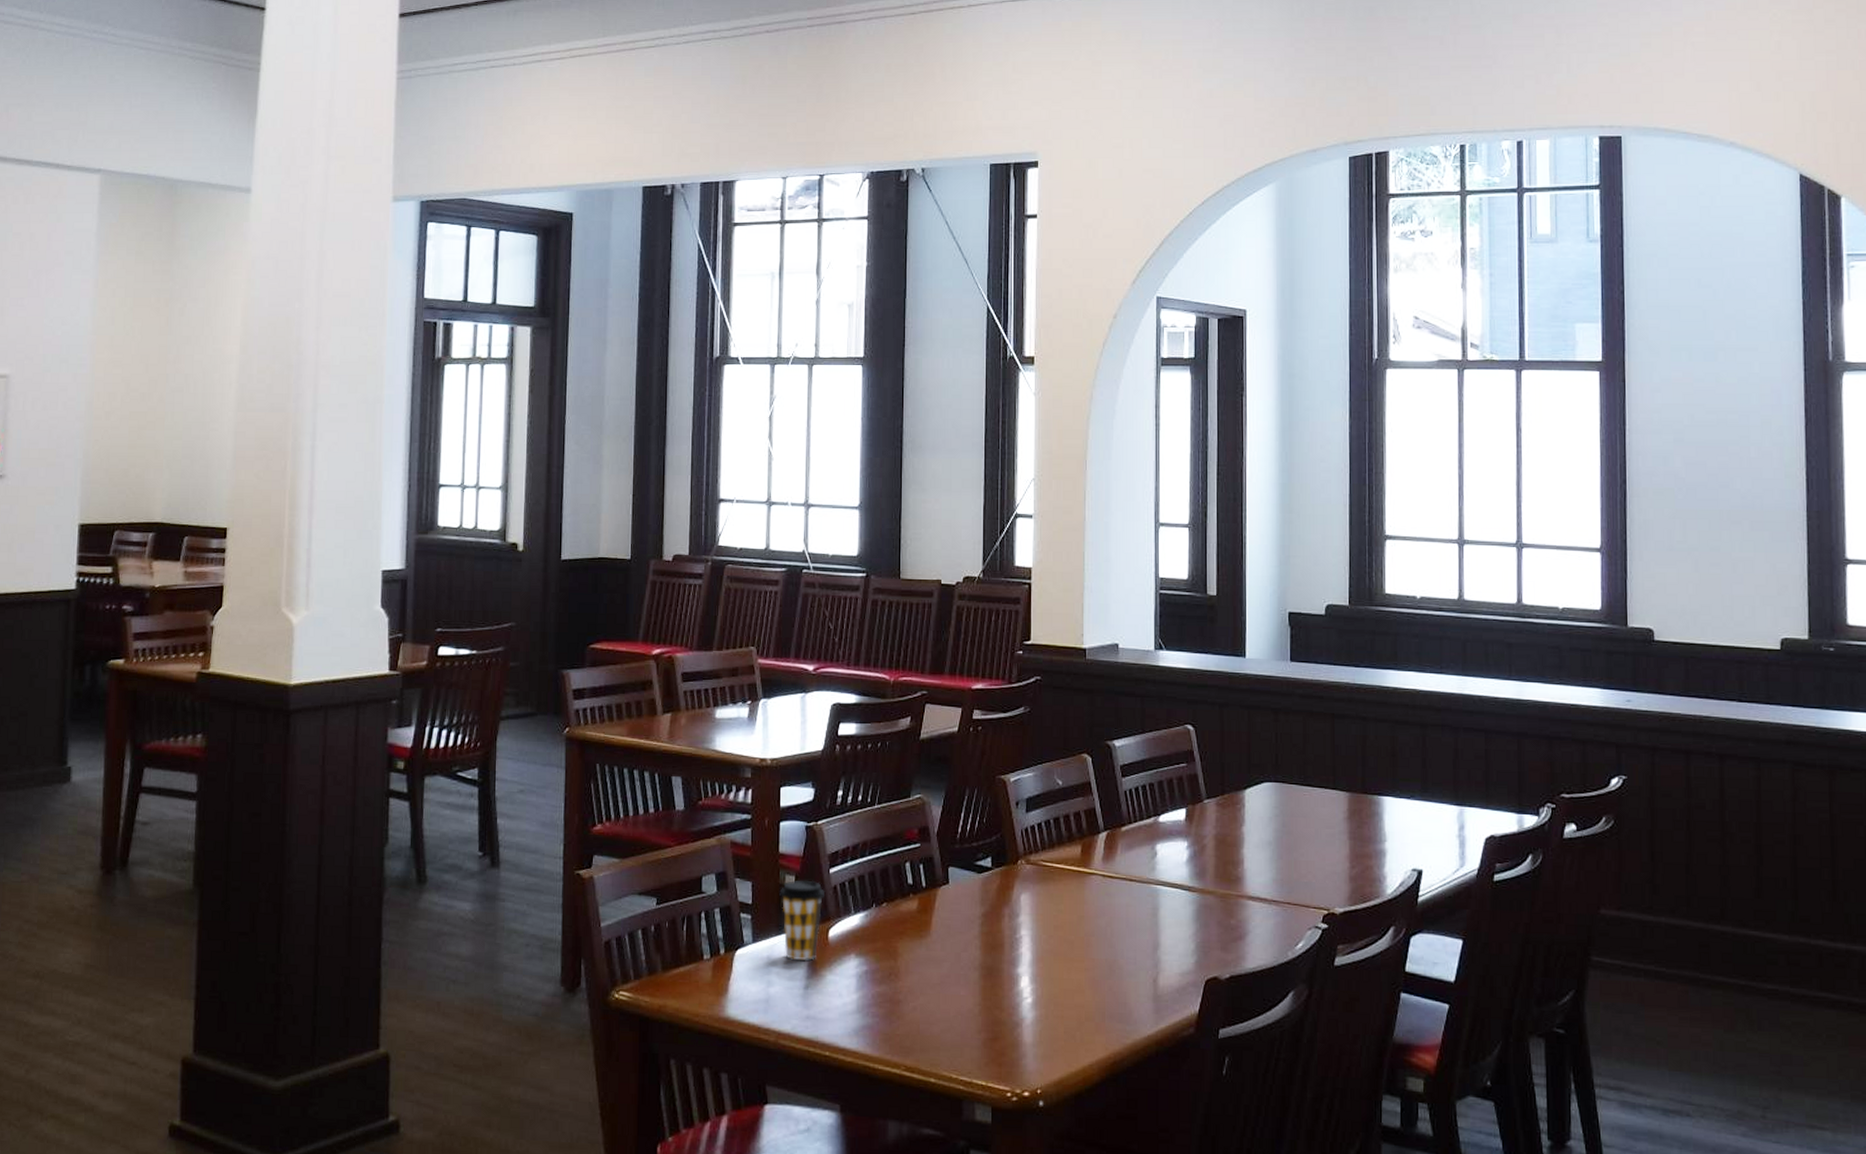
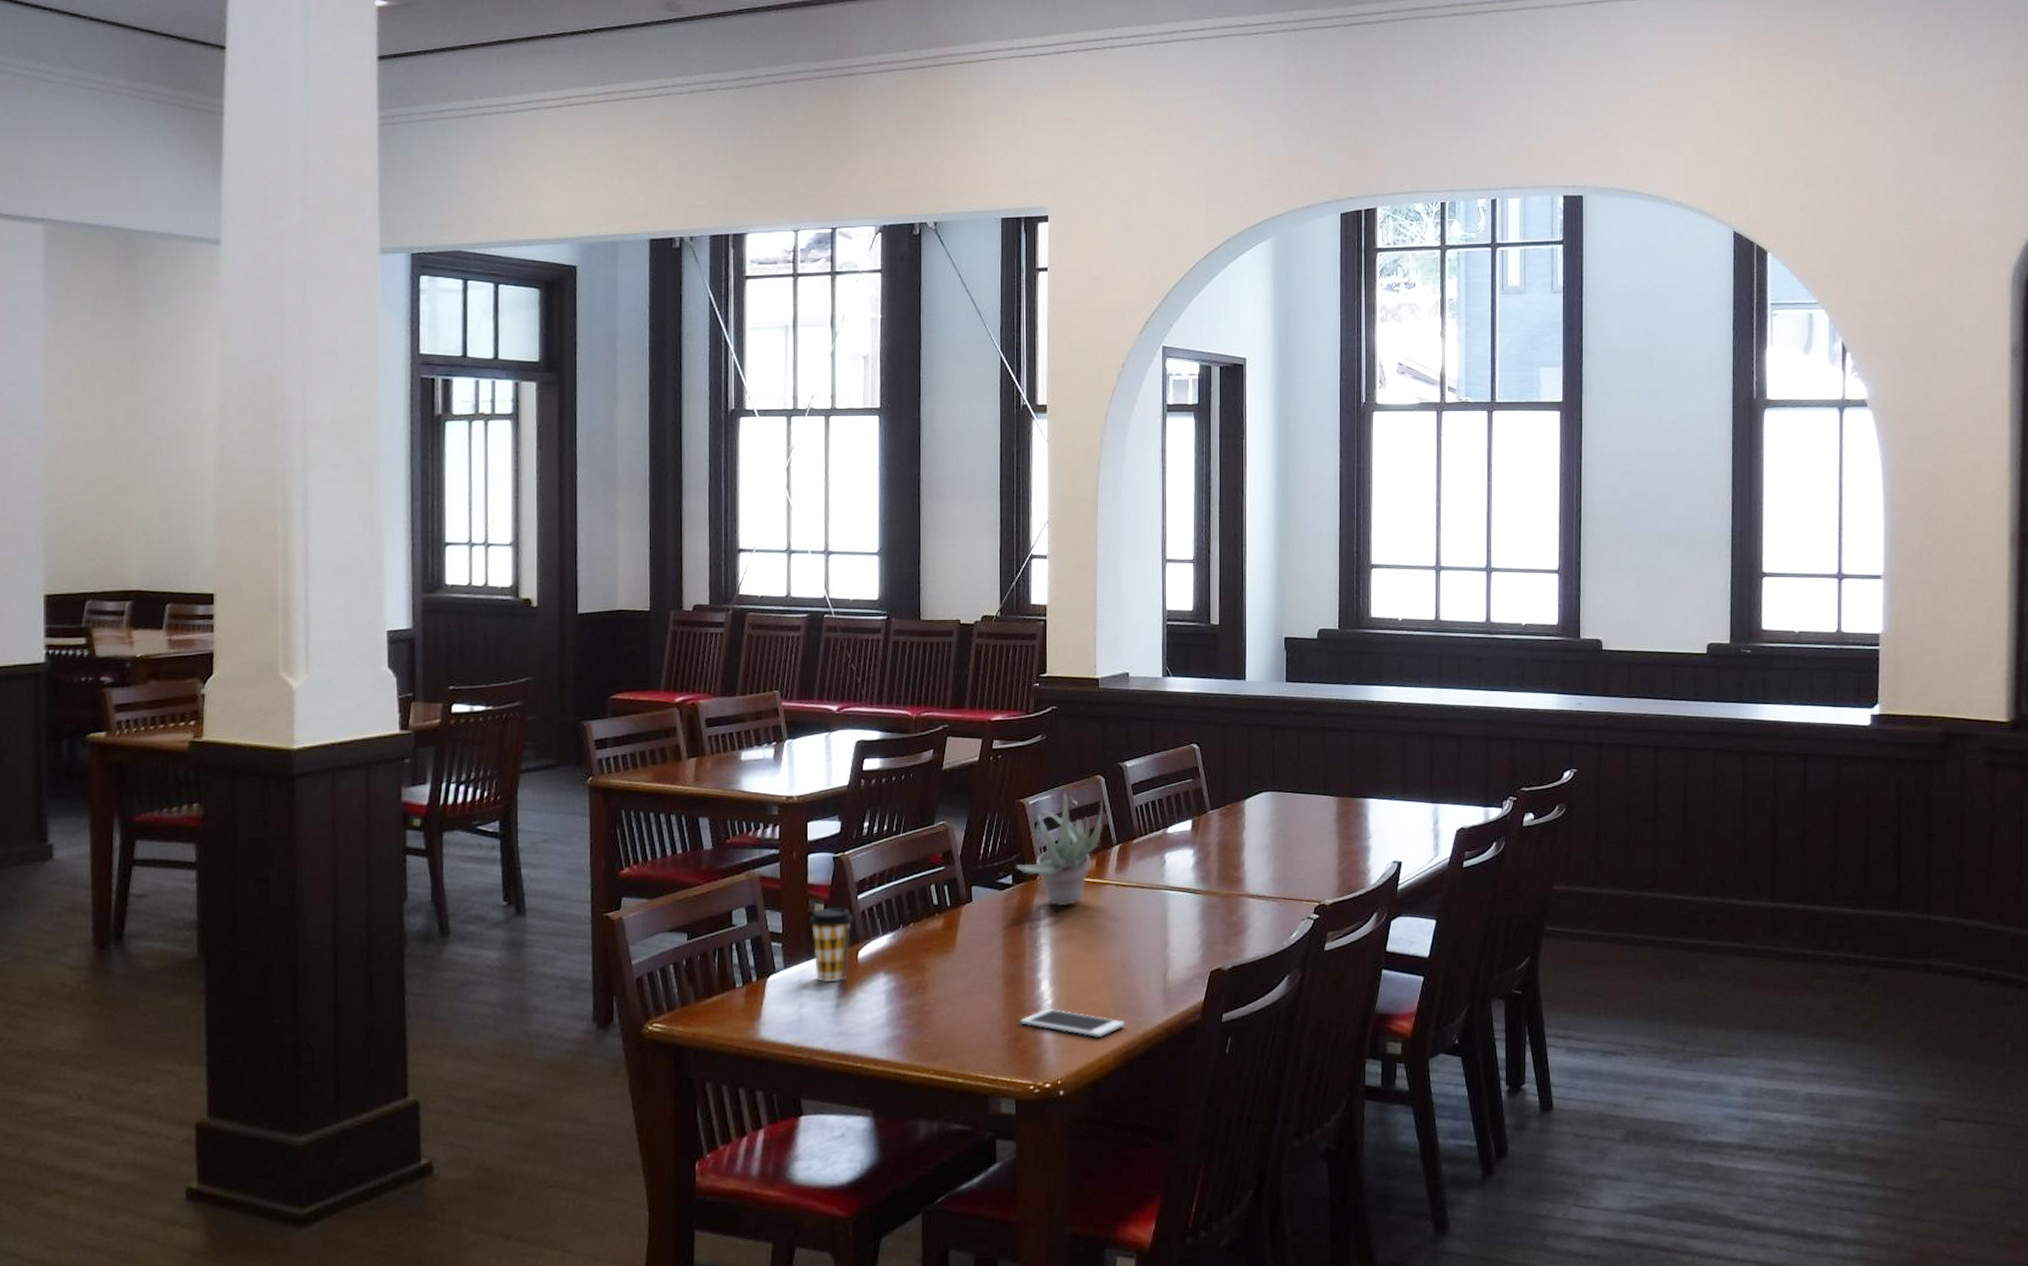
succulent plant: none [995,770,1090,896] -> present [1016,792,1104,907]
cell phone: none [998,1008,1111,1044] -> present [1020,1009,1125,1037]

